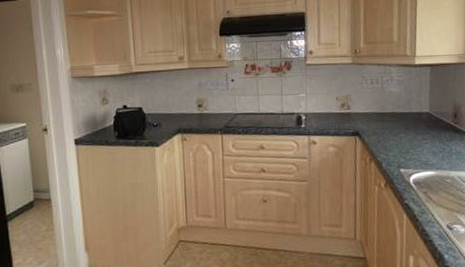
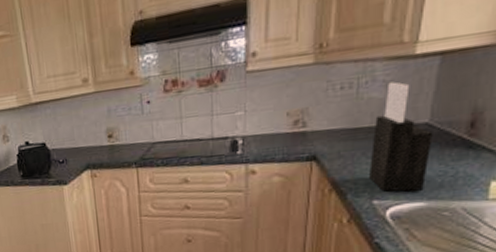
knife block: none [395,81,433,163] -> present [369,81,433,192]

